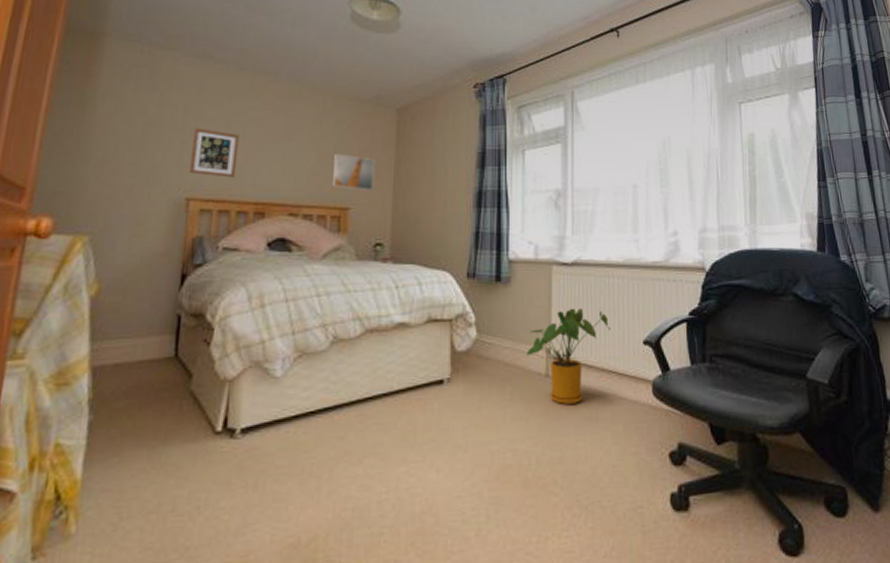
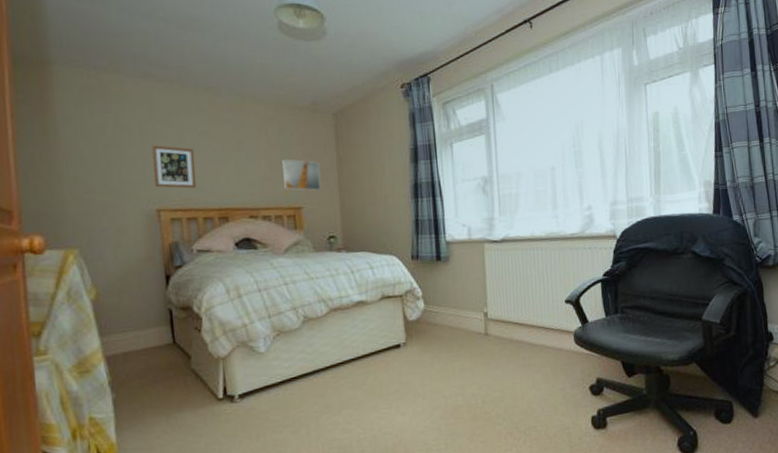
house plant: present [525,308,611,404] -> none [466,277,537,356]

